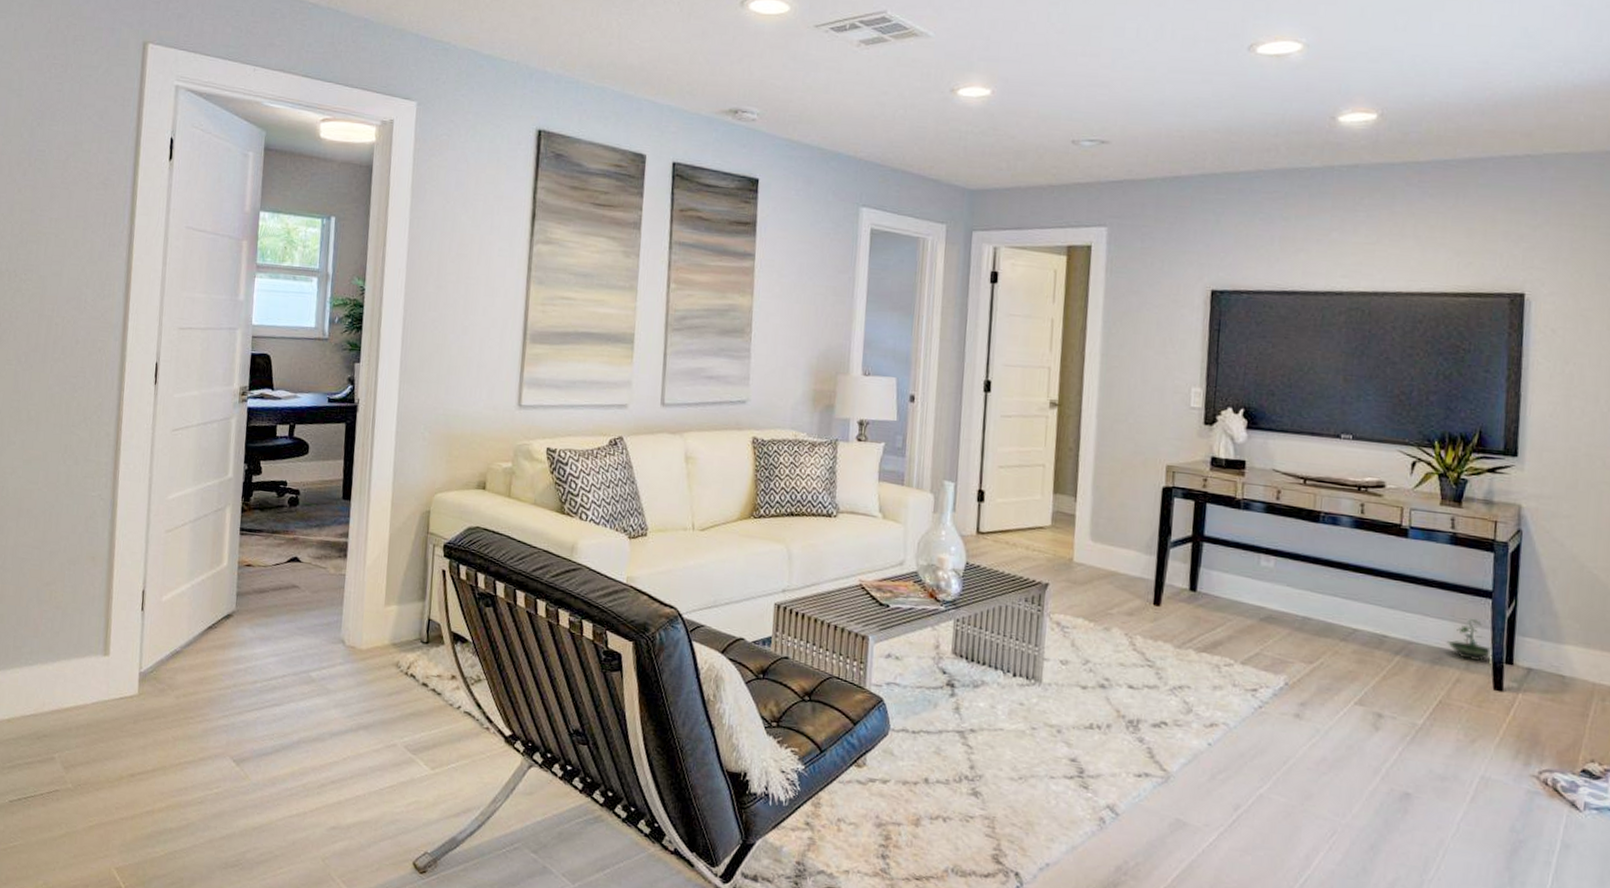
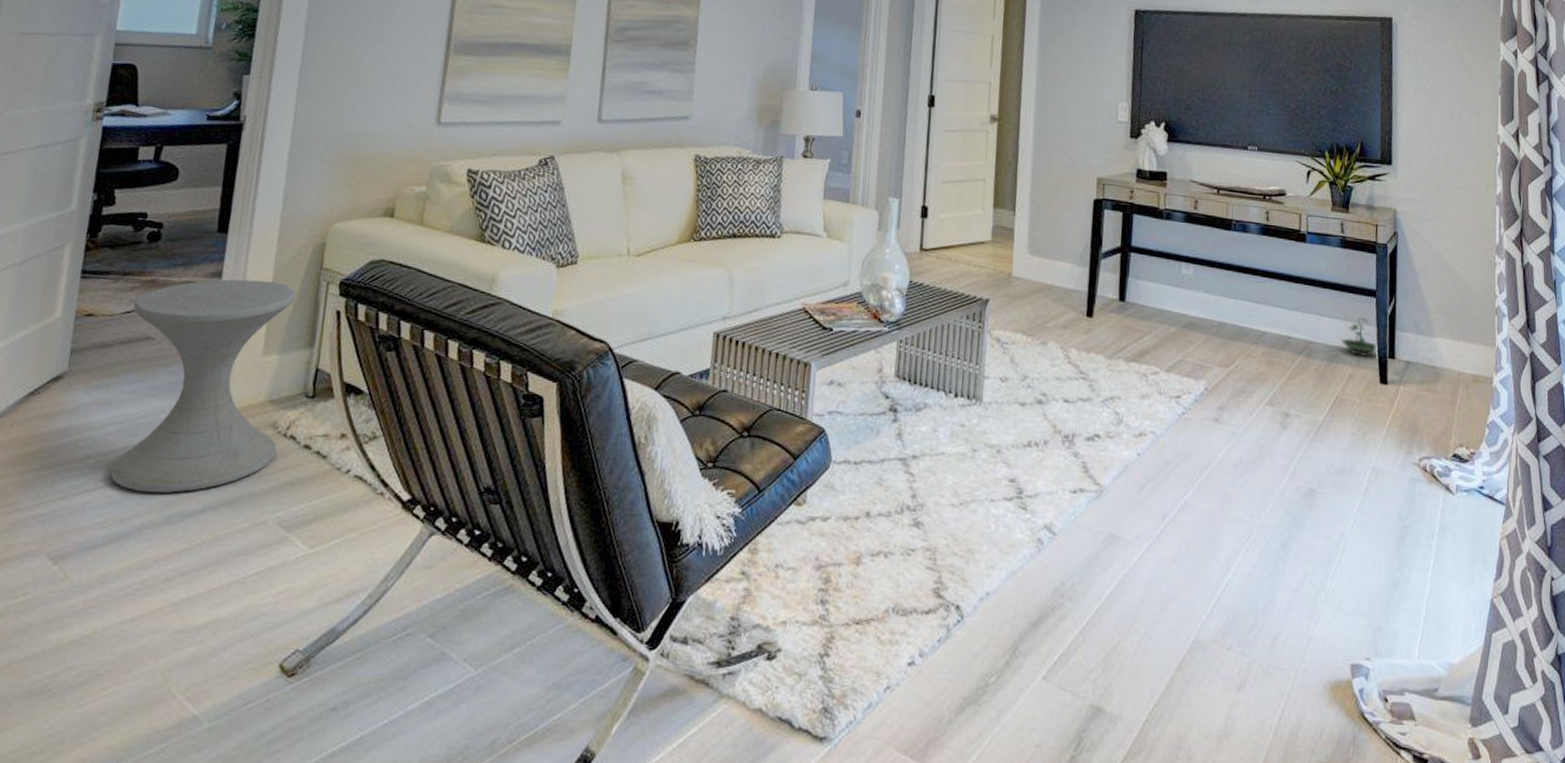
side table: none [273,539,409,716] -> present [110,279,297,493]

